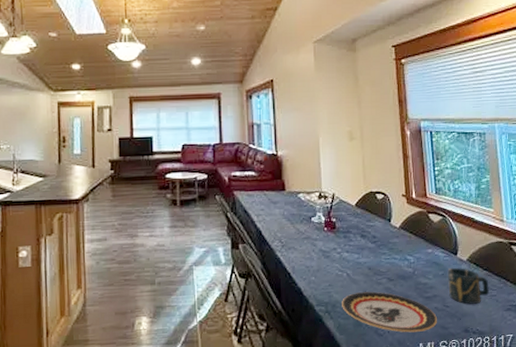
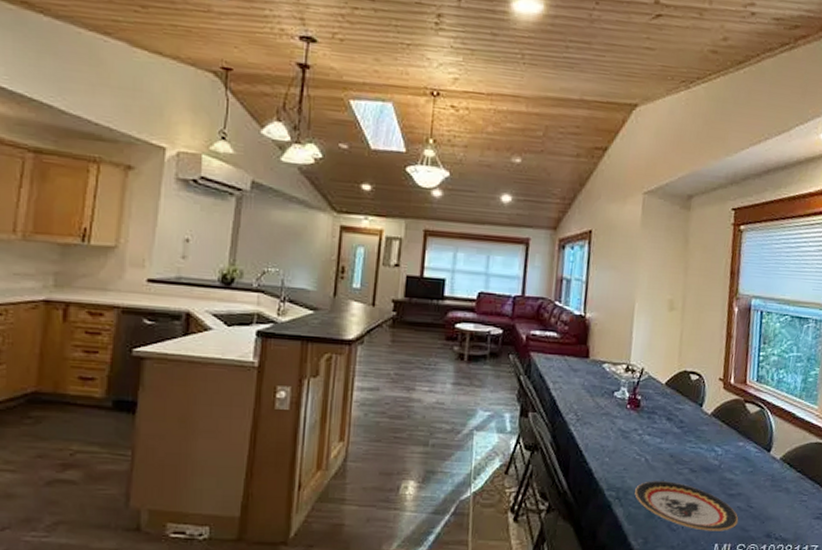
cup: present [447,267,489,304] -> none [755,465,801,508]

